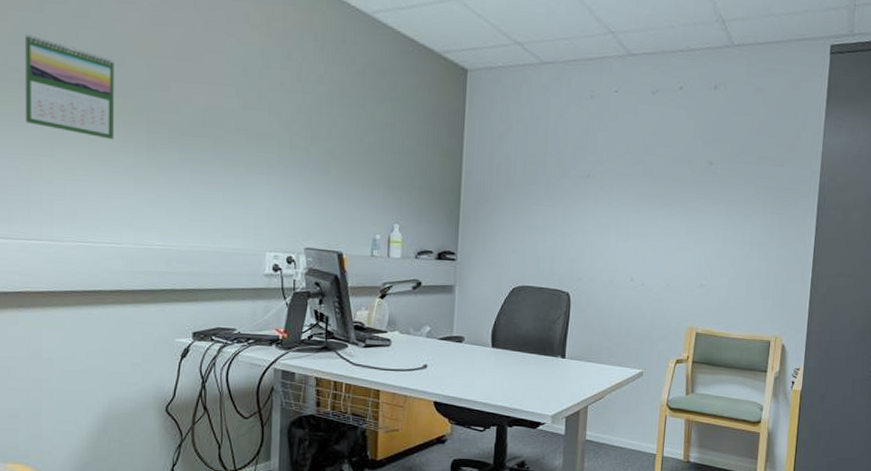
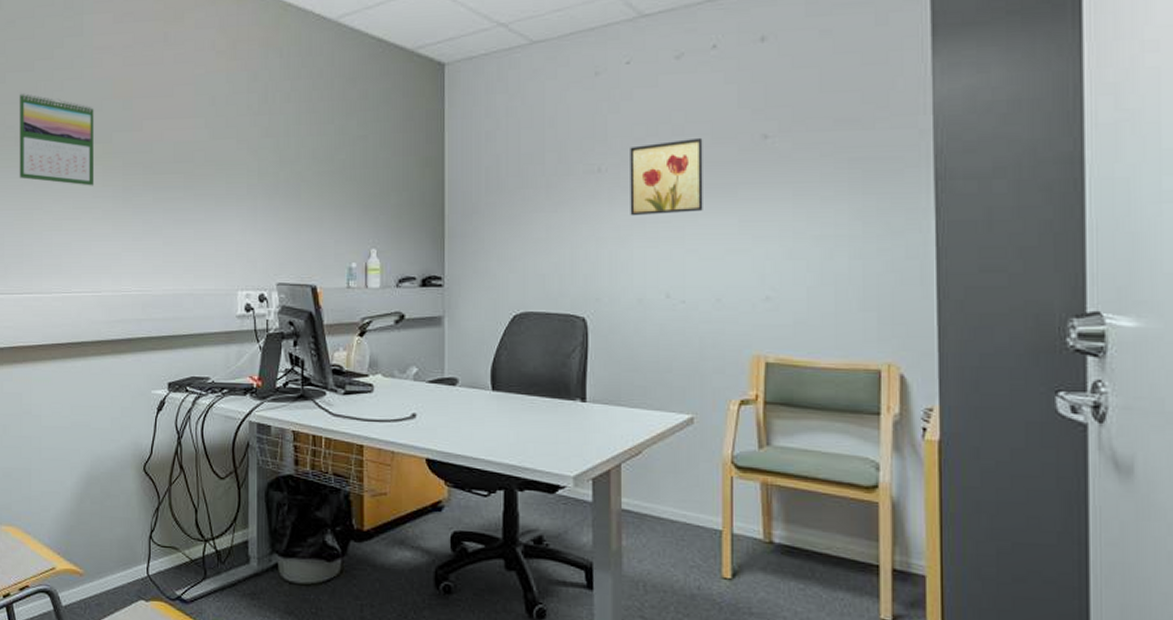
wall art: none [609,158,667,216] -> present [630,137,703,216]

